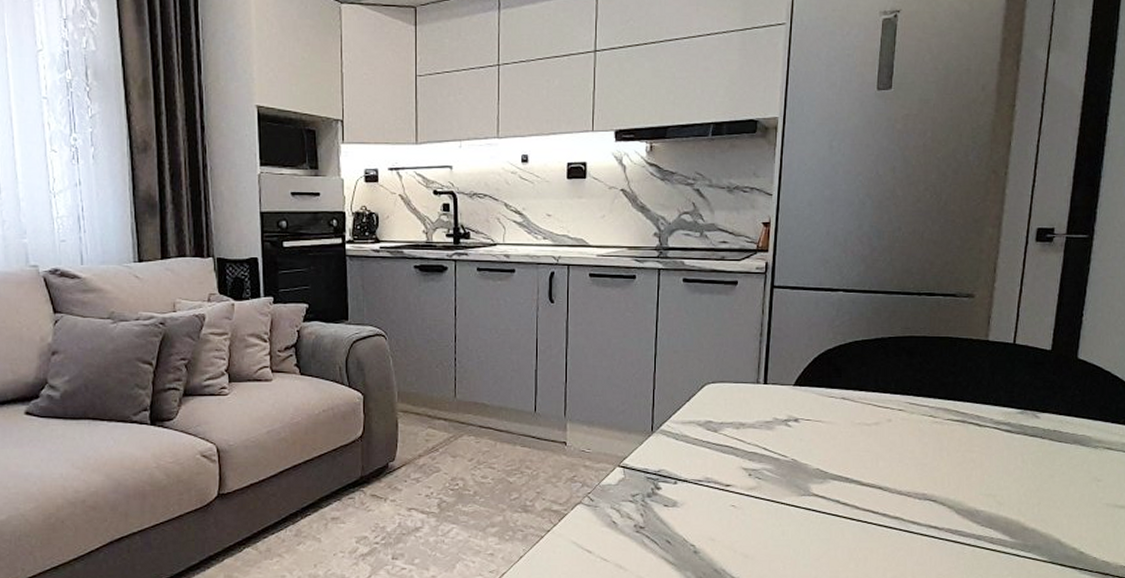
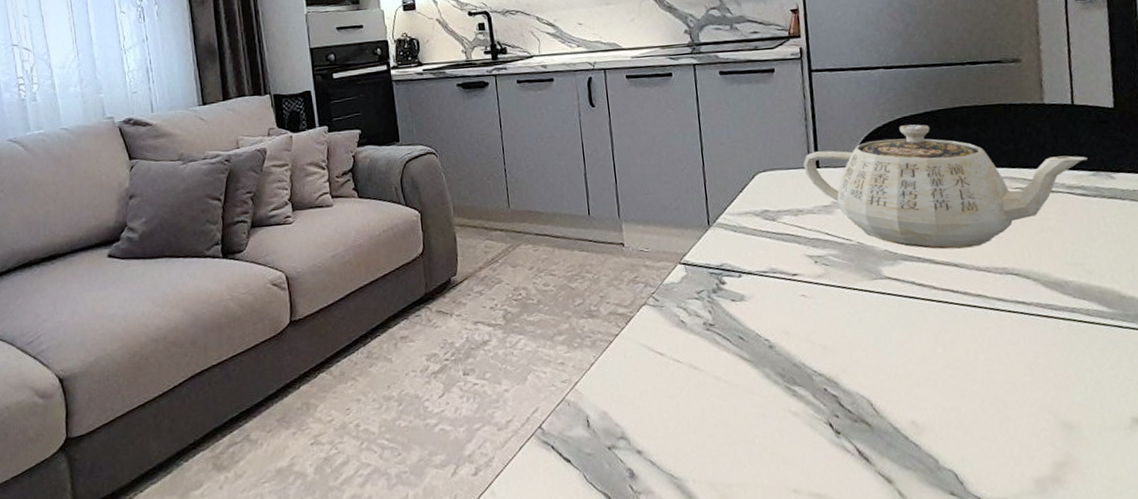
teapot: none [752,349,1018,472] -> present [803,124,1088,250]

